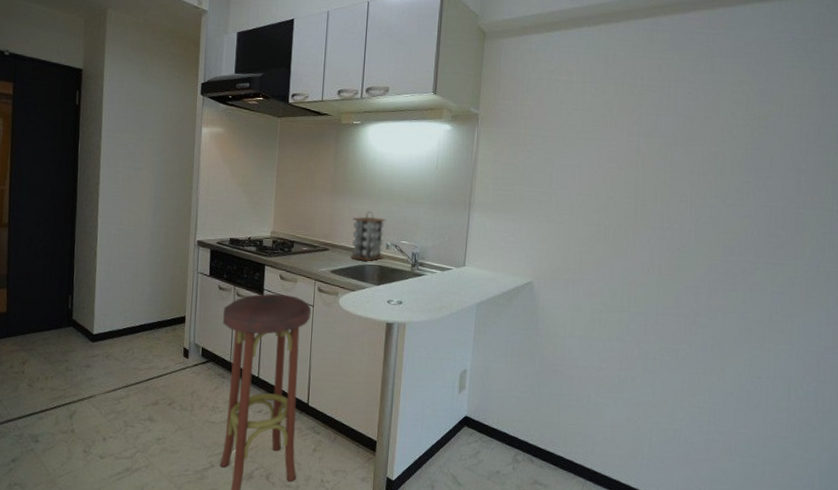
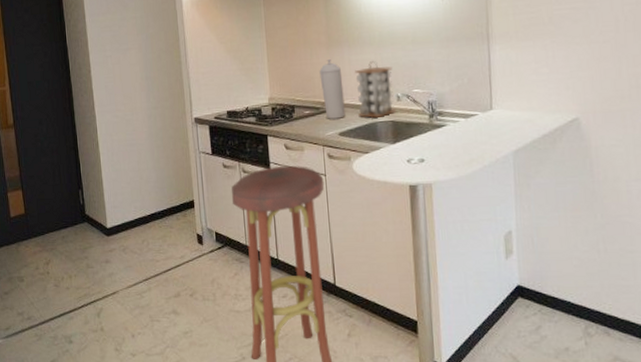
canister: none [321,204,341,258] -> present [319,58,346,119]

